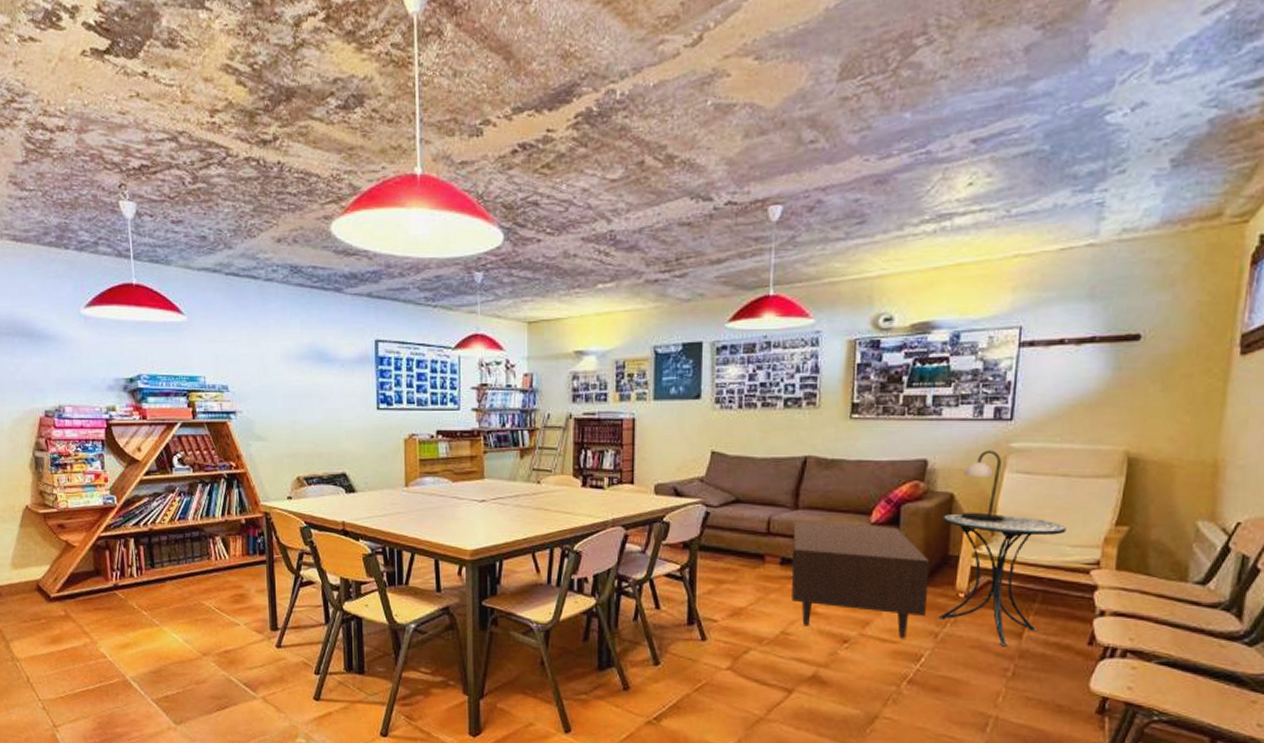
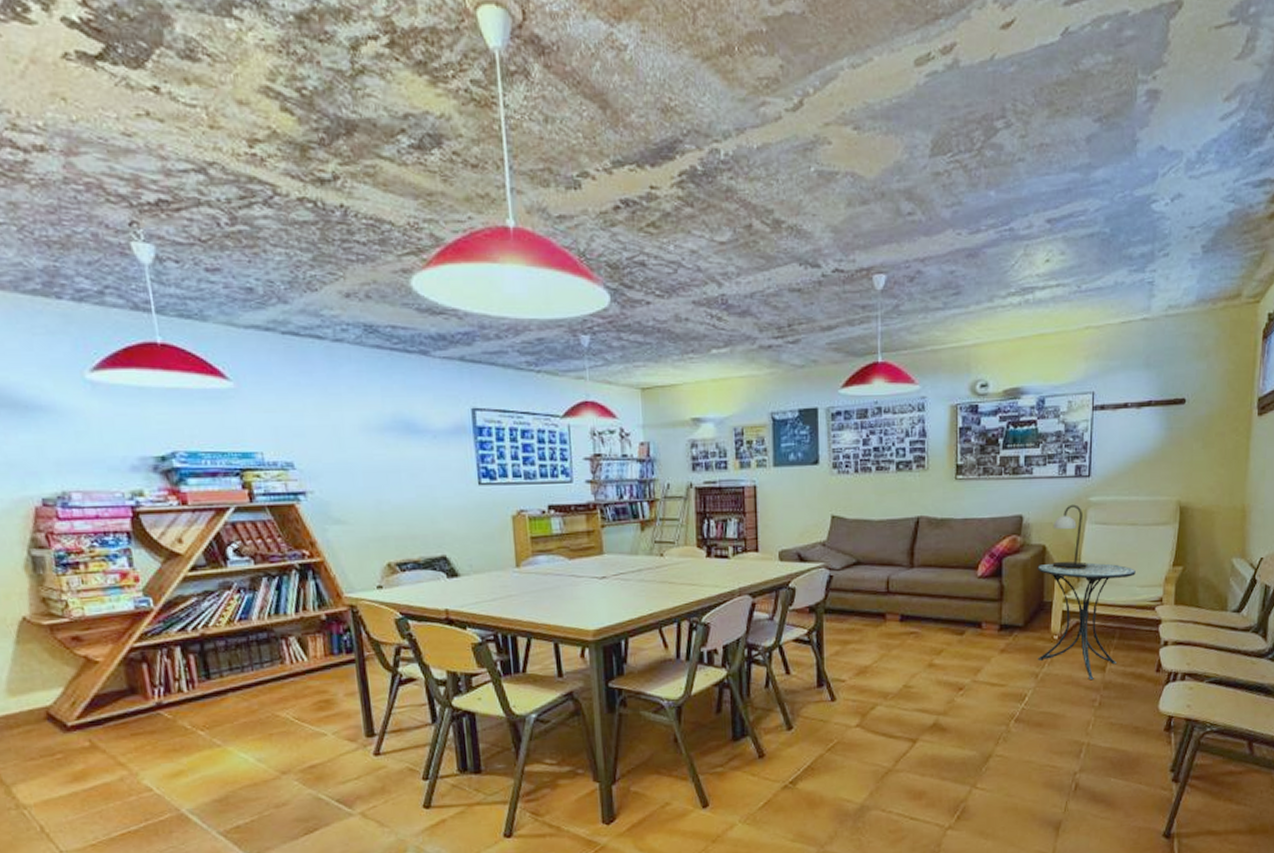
coffee table: present [791,521,930,639] -> none [910,578,1029,682]

